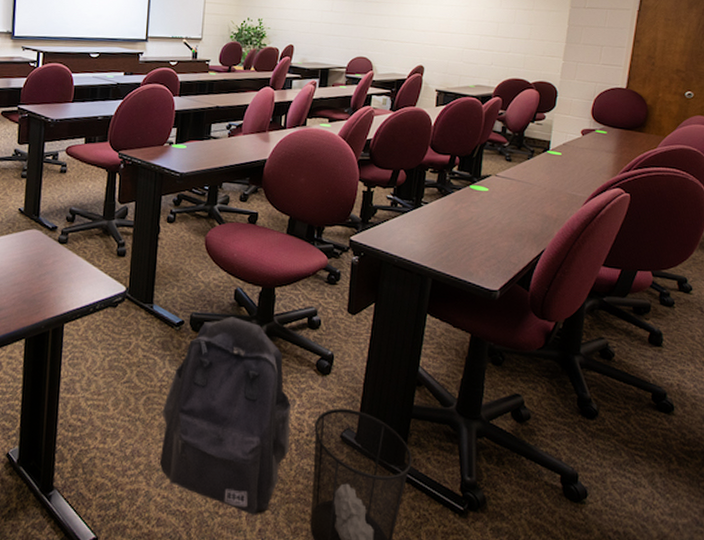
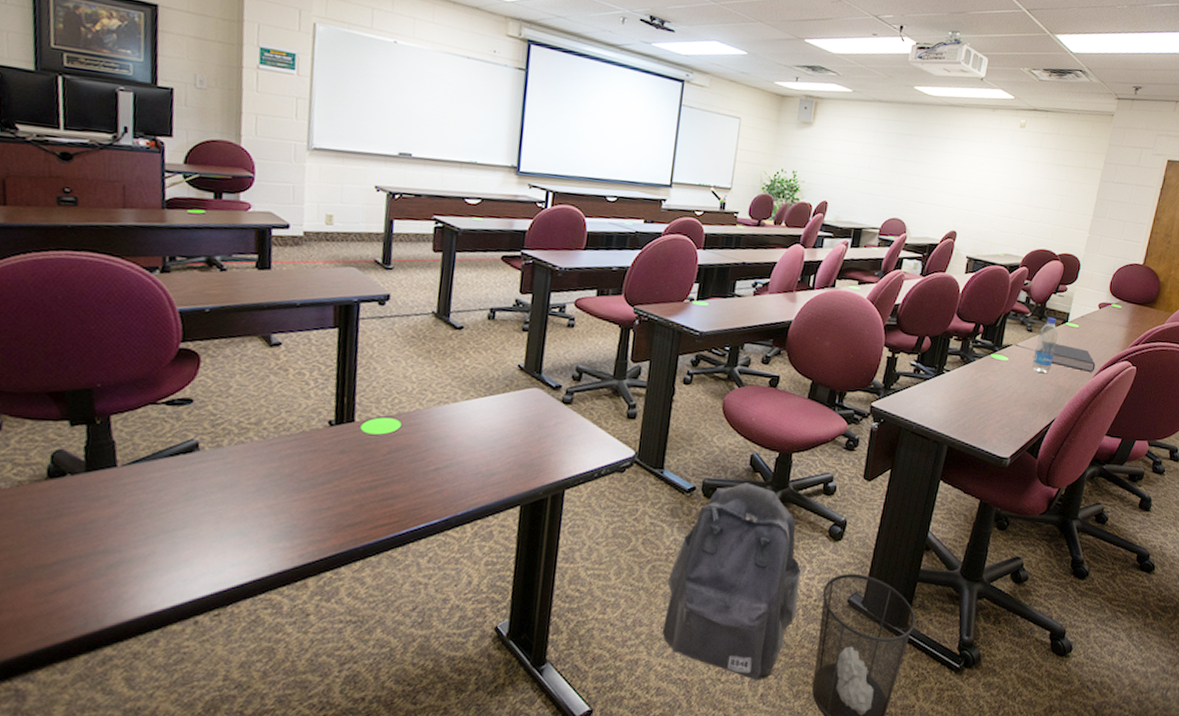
bottle: none [514,145,539,204] -> present [1031,317,1058,374]
book: none [535,172,584,201] -> present [1051,344,1096,372]

